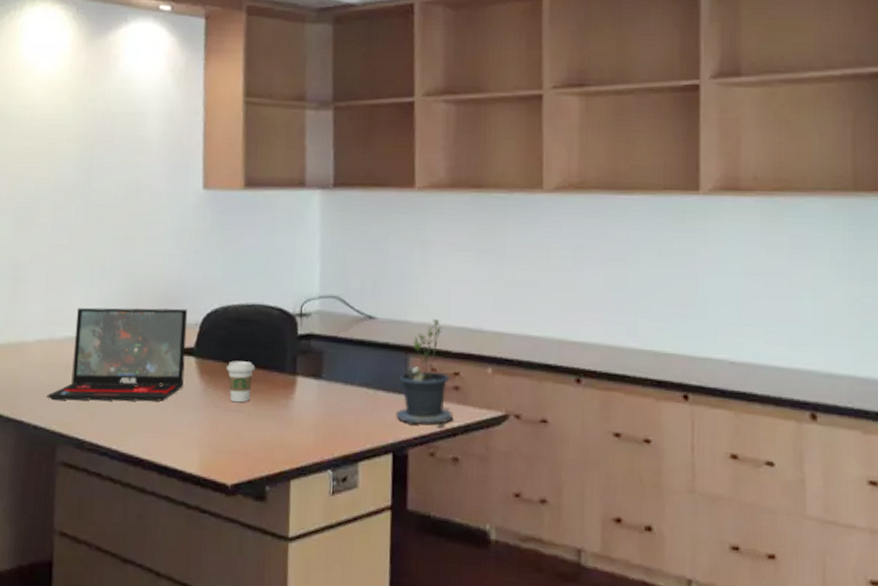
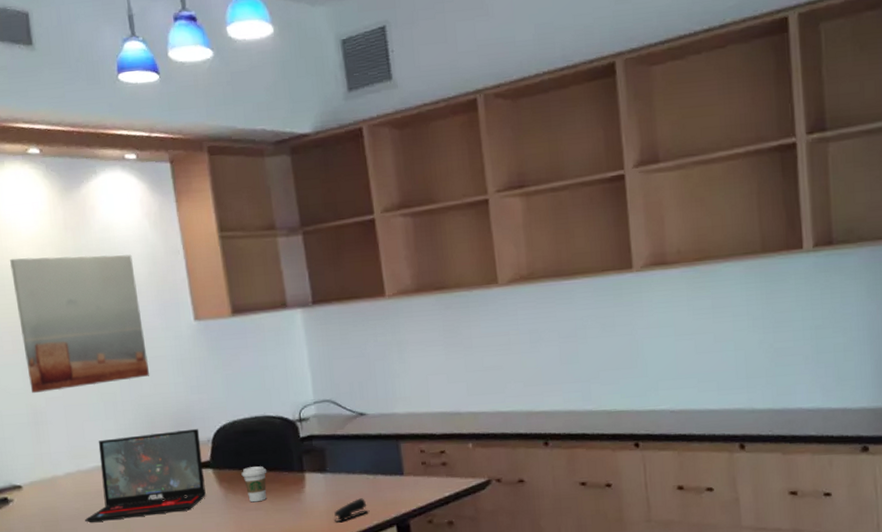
wall art: none [16,99,149,247] -> present [9,254,150,394]
stapler: none [322,415,362,440] -> present [334,498,368,522]
potted plant: present [396,318,454,428] -> none [392,407,445,499]

